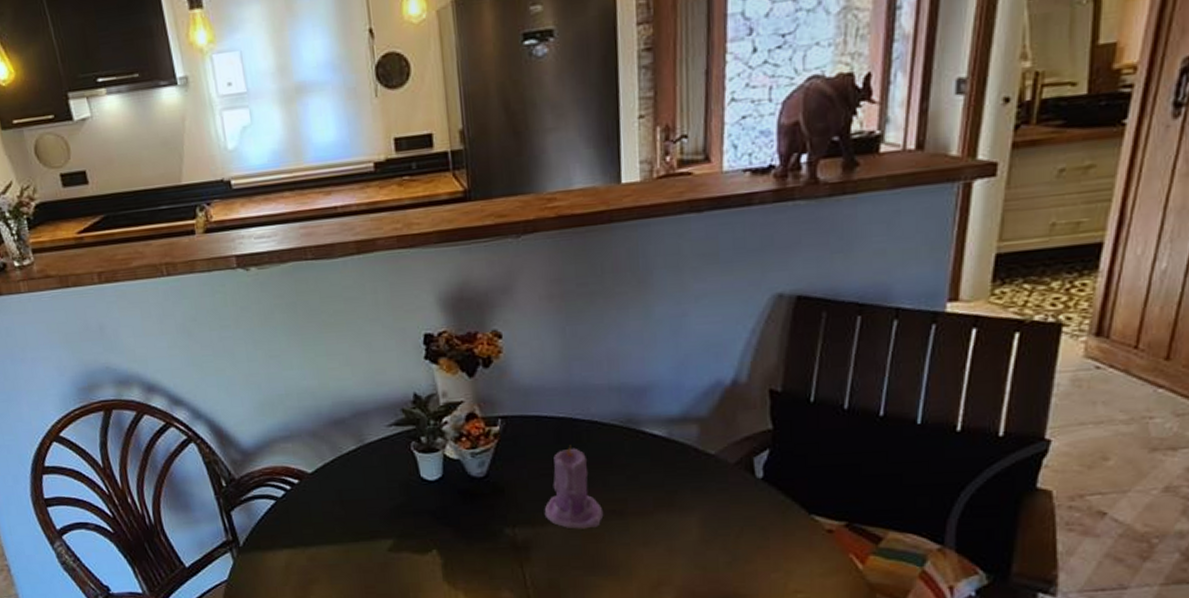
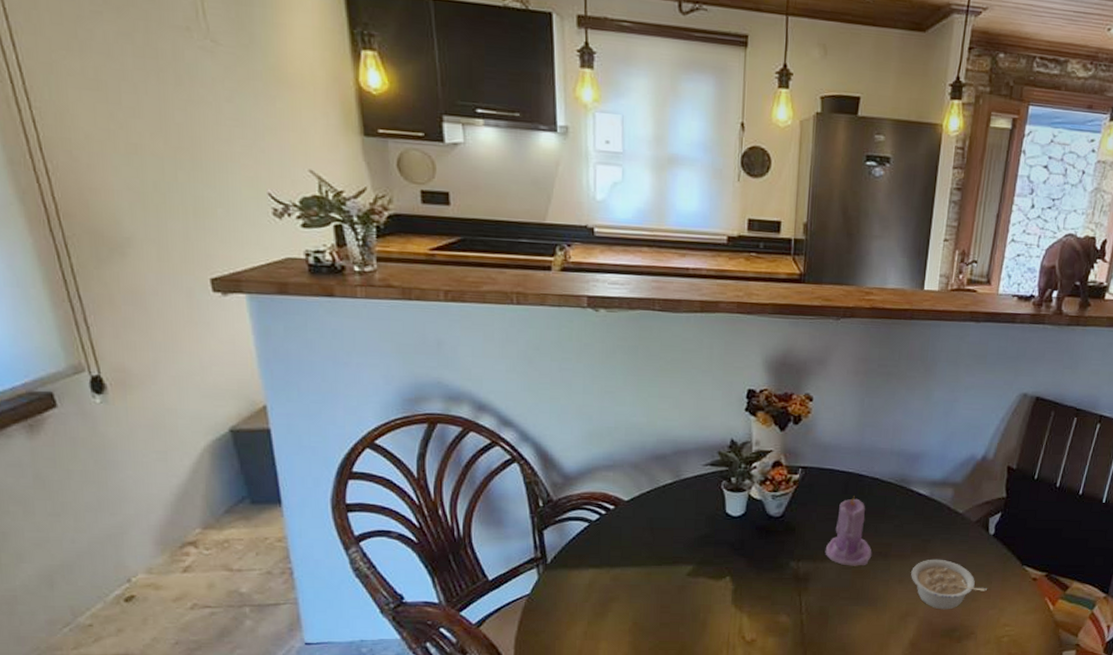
legume: none [657,513,764,576] -> present [911,559,987,610]

